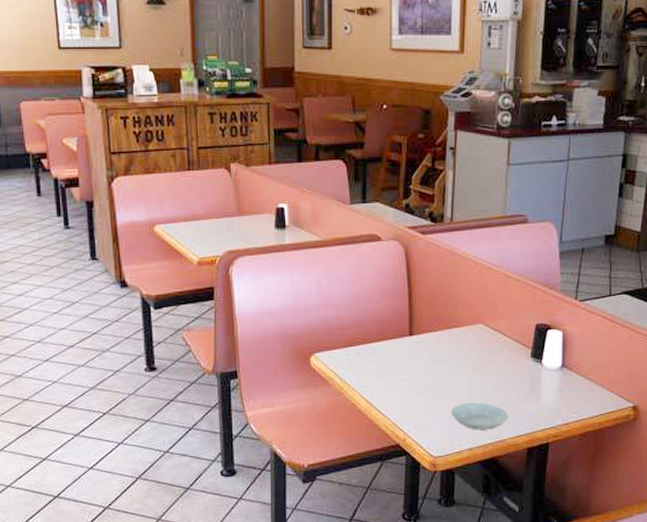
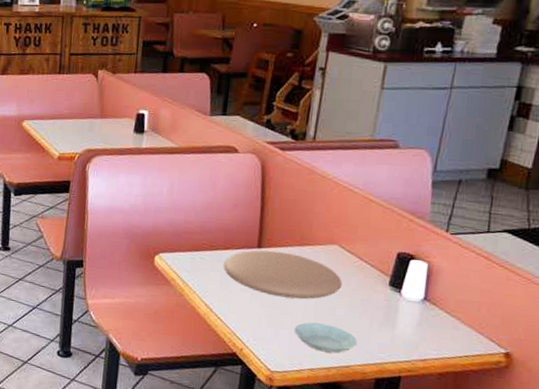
plate: none [378,336,490,382] -> present [223,250,343,300]

